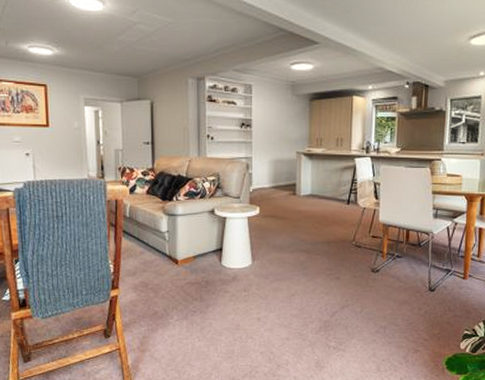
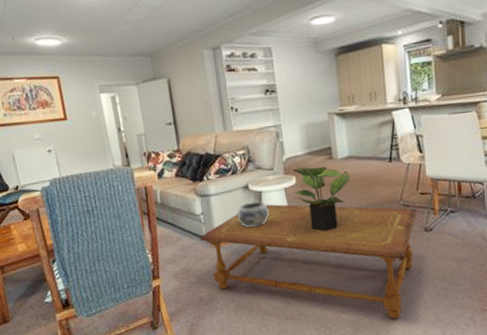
coffee table: none [161,230,368,351] -> present [199,204,418,319]
decorative bowl: none [200,226,230,250] -> present [236,201,269,228]
potted plant: none [255,198,309,261] -> present [292,166,350,232]

